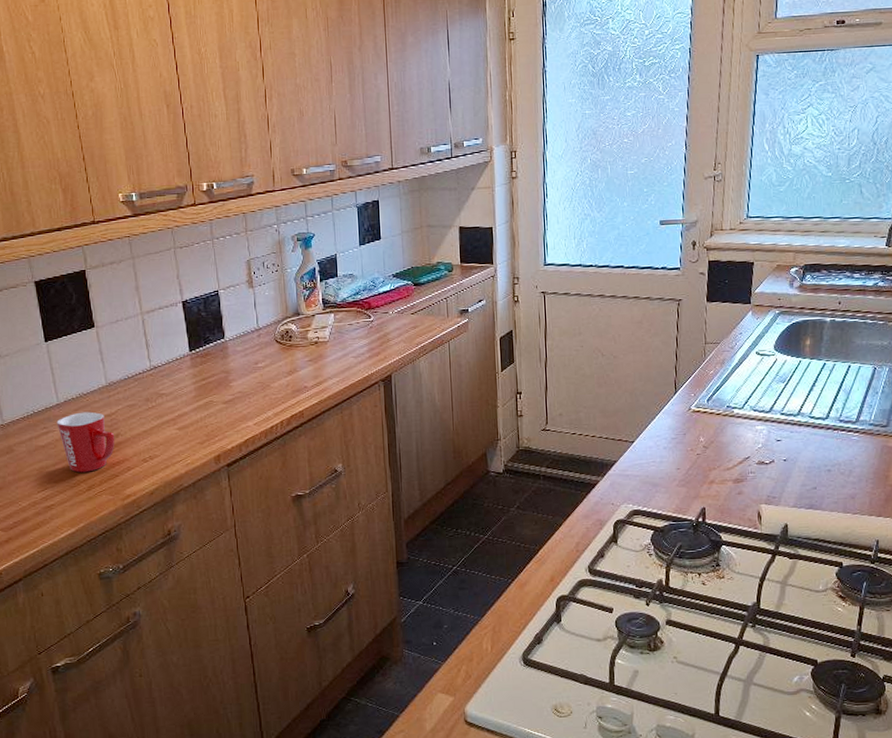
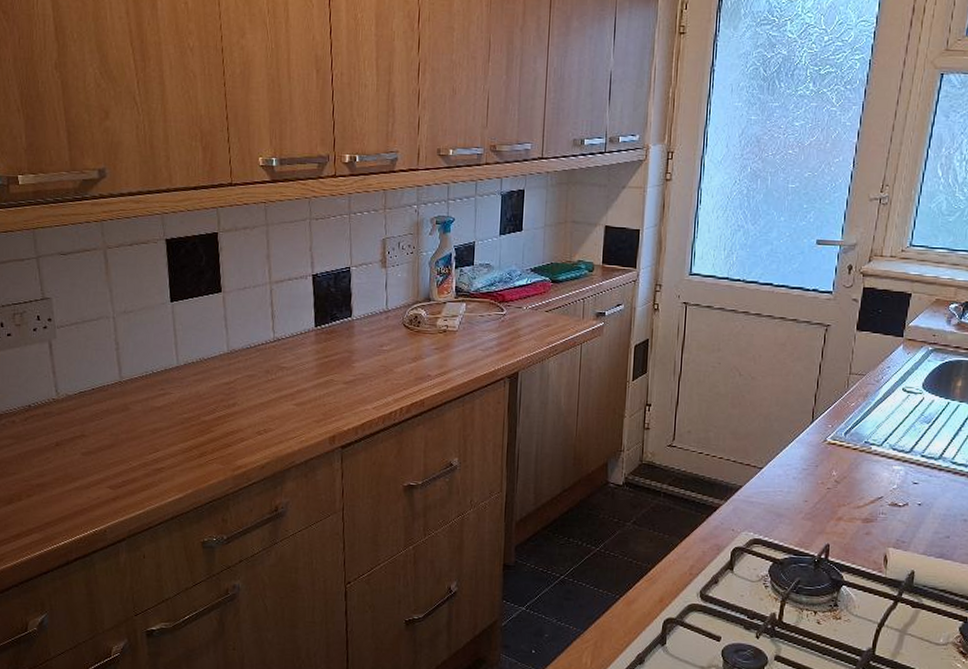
mug: present [56,411,115,473] -> none [174,377,232,439]

